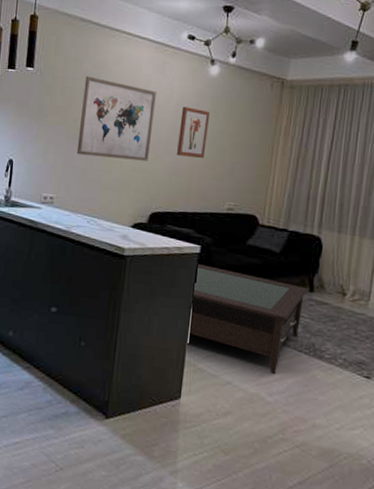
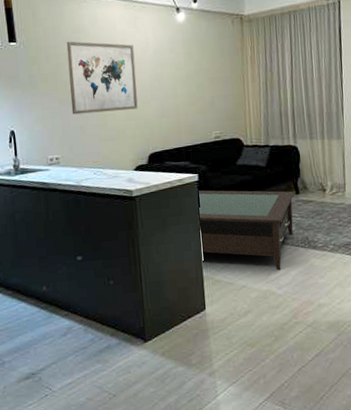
wall art: present [177,106,210,159] -> none [159,53,187,99]

